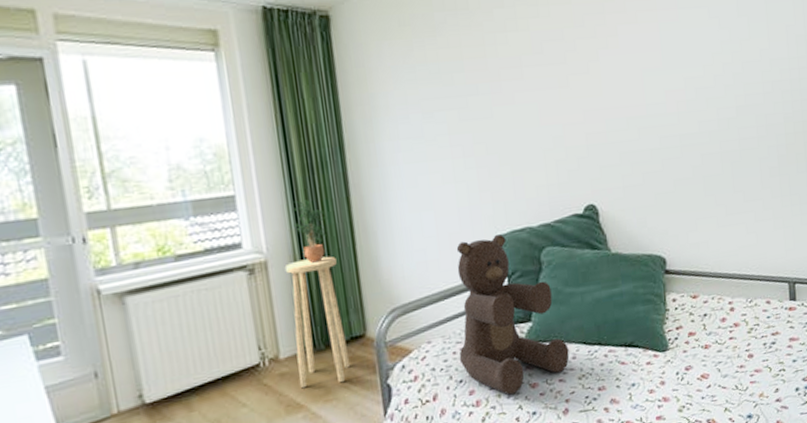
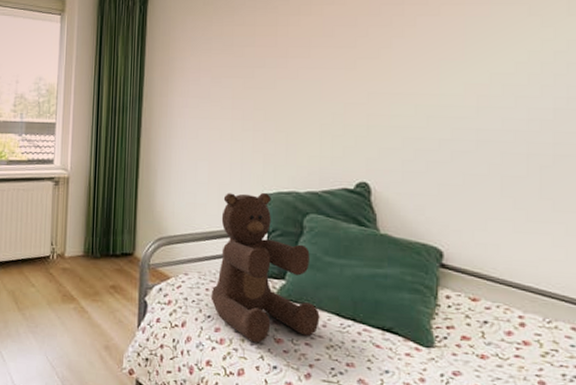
stool: present [284,256,351,389] -> none [76,181,121,289]
potted plant: present [293,200,329,263] -> none [93,135,121,186]

